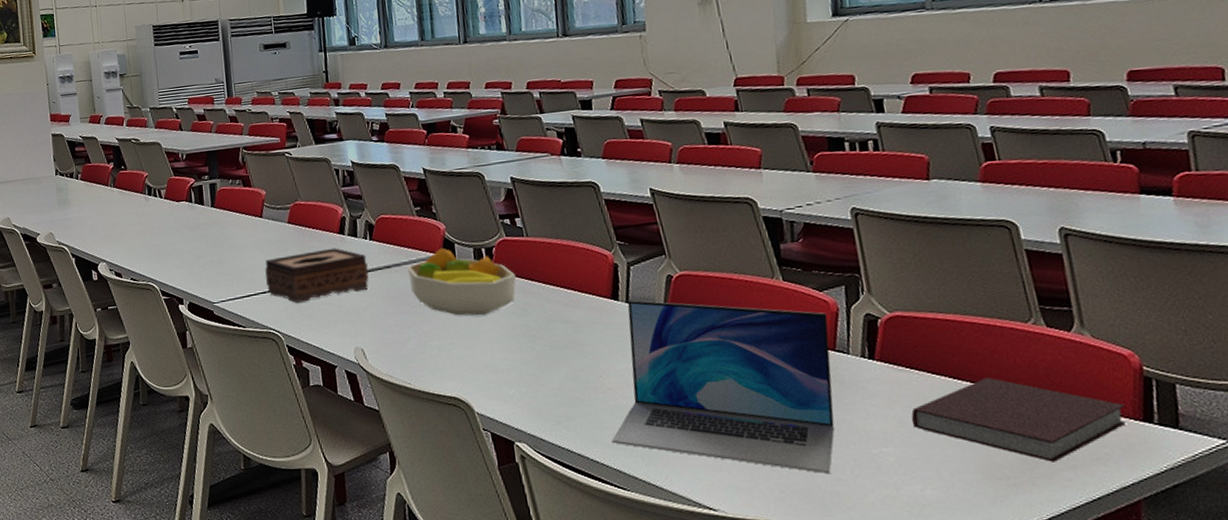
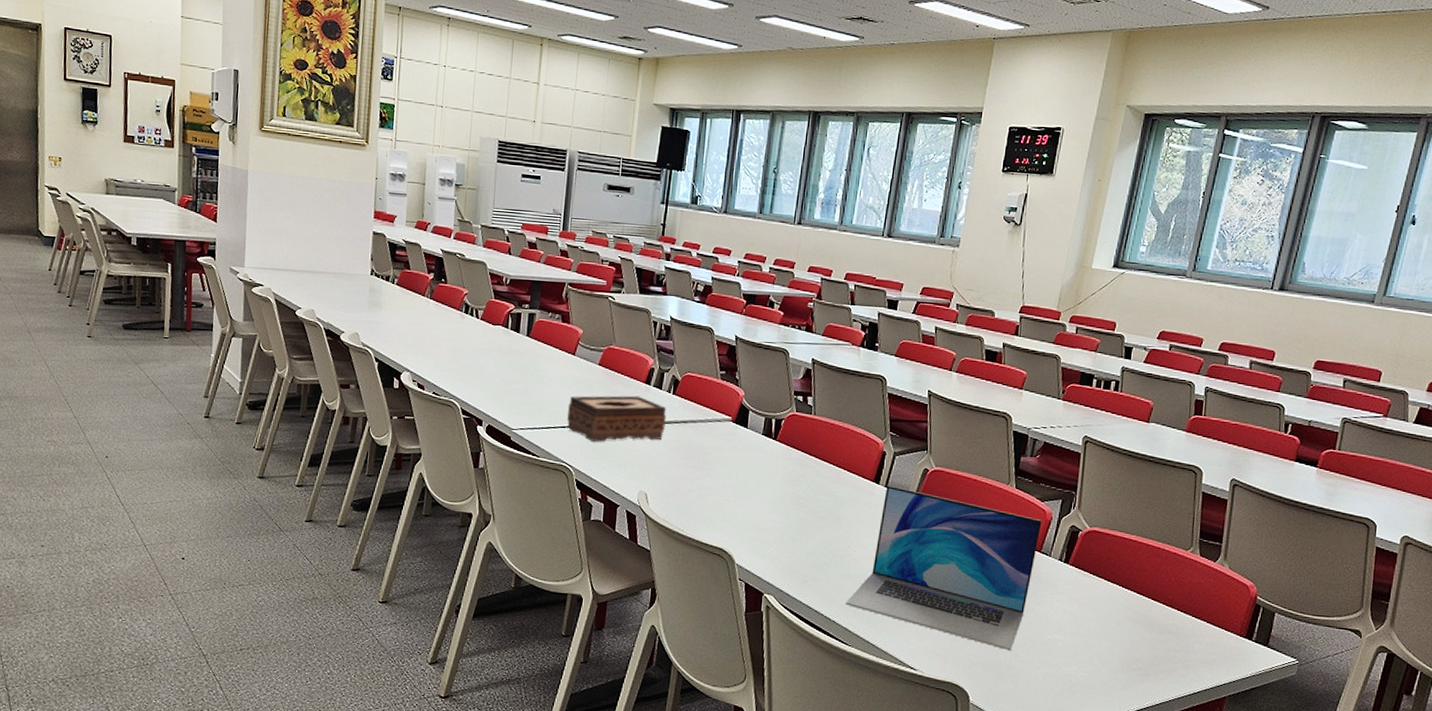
fruit bowl: present [407,248,516,316] -> none [701,412,797,480]
notebook: present [911,377,1127,462] -> none [1082,590,1236,661]

